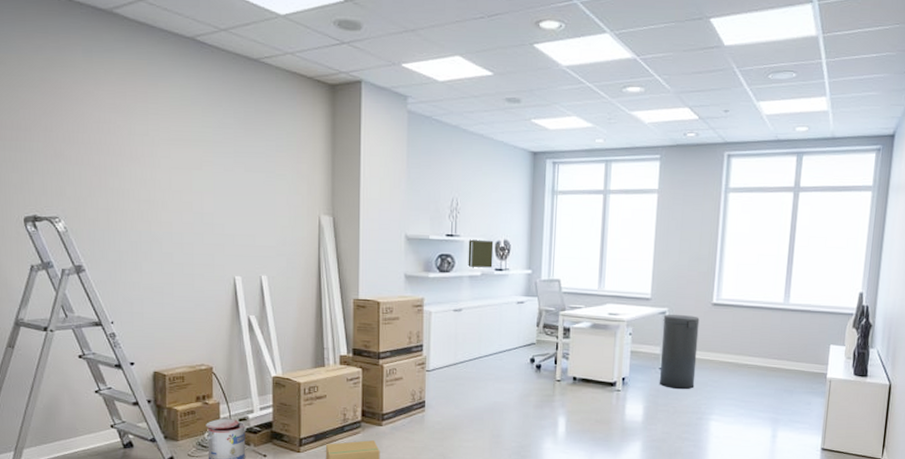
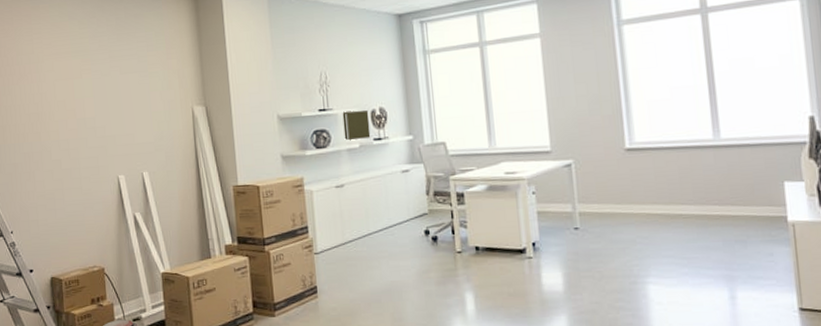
pedal bin: present [659,315,700,389] -> none [569,165,621,250]

